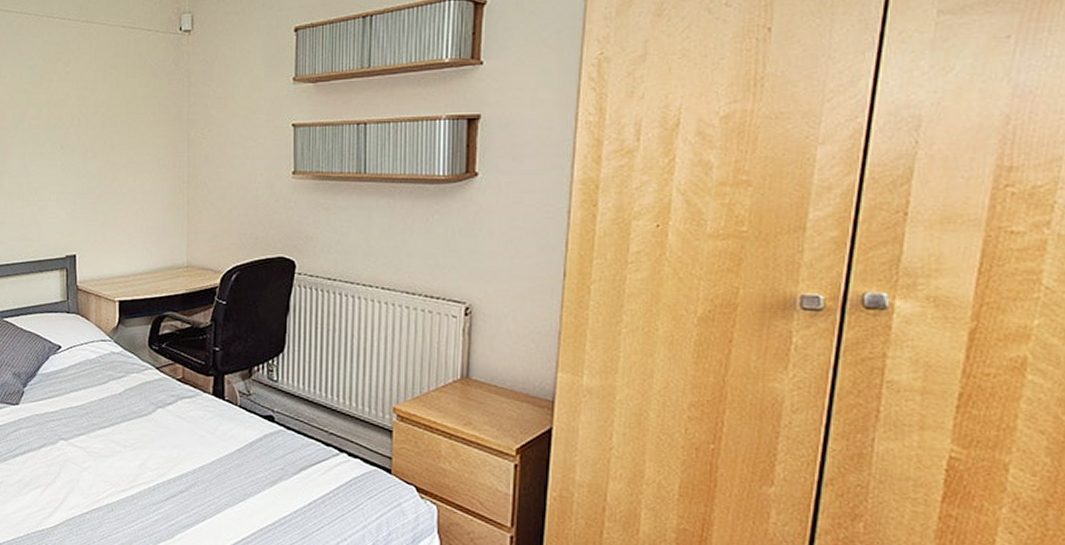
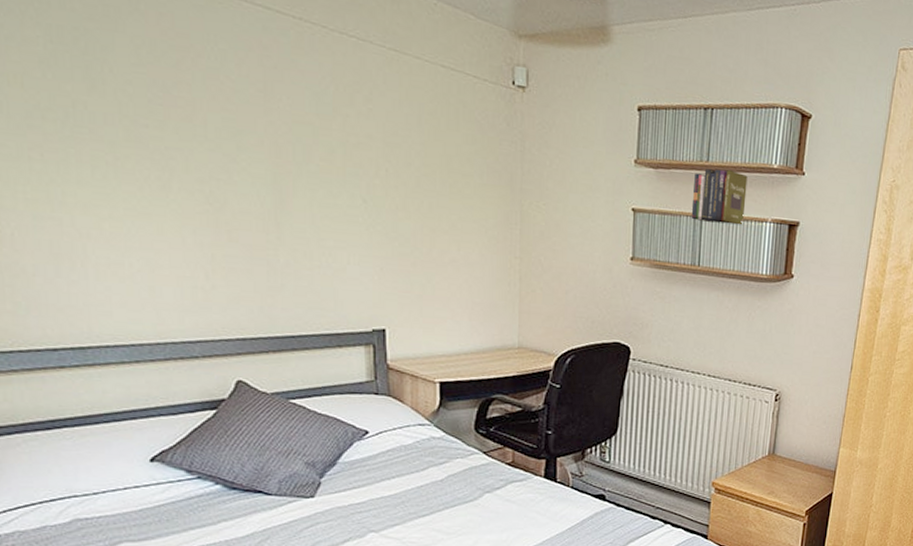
books: none [354,72,415,127] -> present [691,168,748,226]

